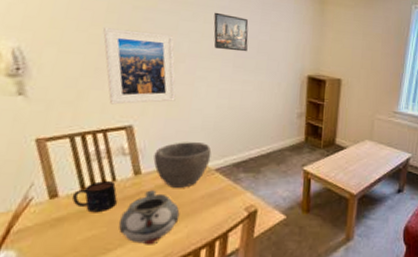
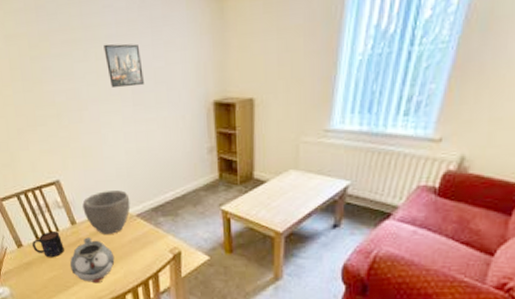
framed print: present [103,27,176,105] -> none [13,81,88,163]

